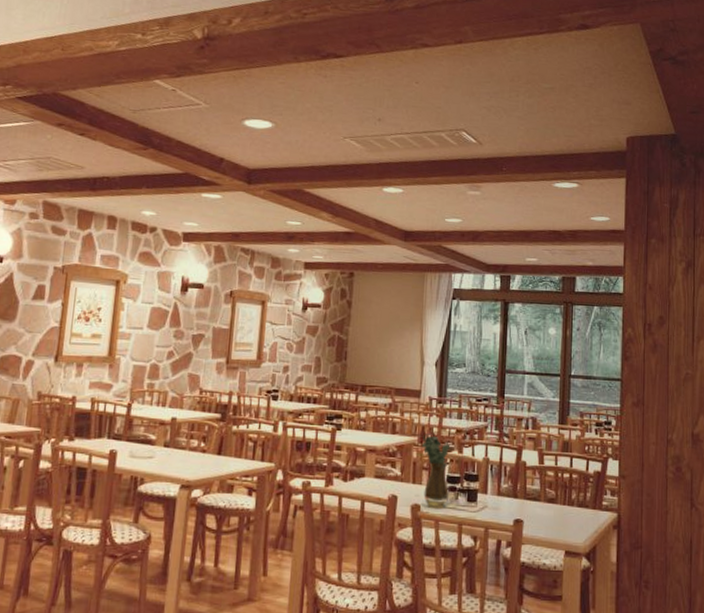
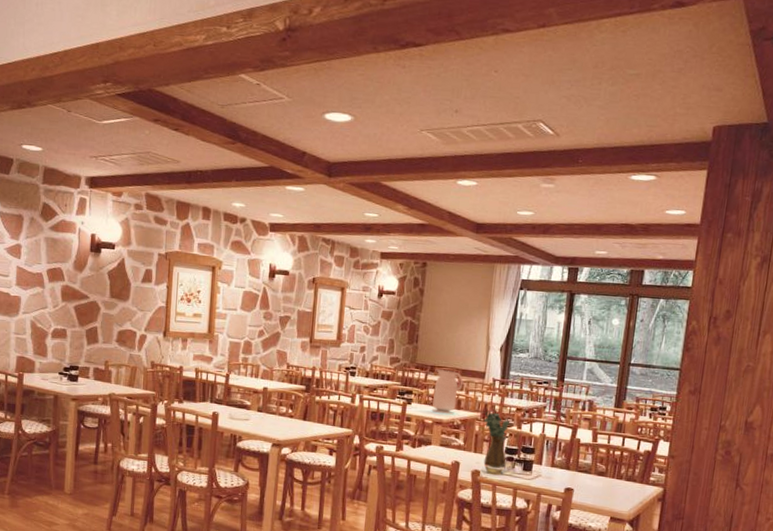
water jug: none [363,389,398,441] -> present [431,369,464,415]

